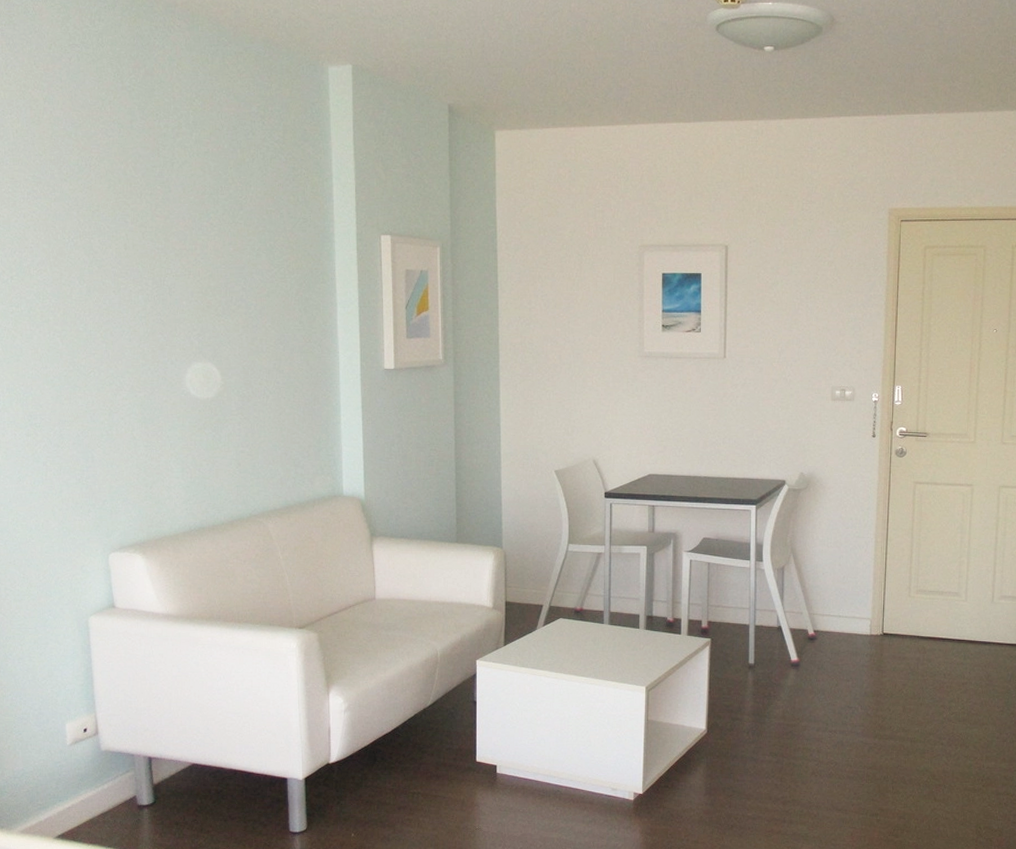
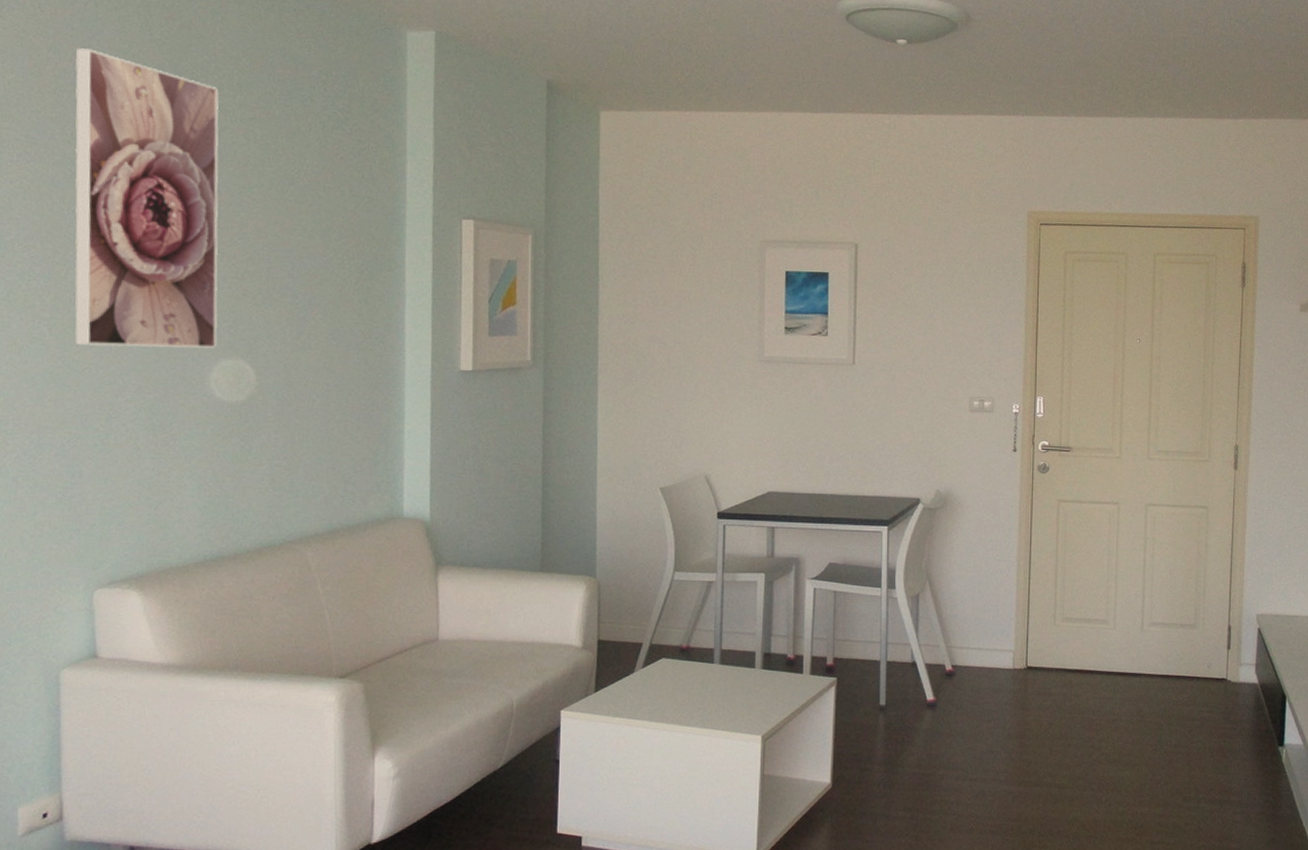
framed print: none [66,98,189,353] -> present [75,48,219,348]

